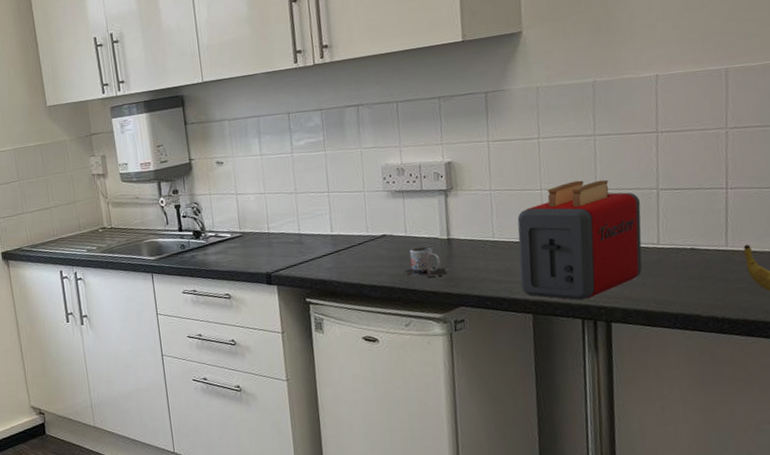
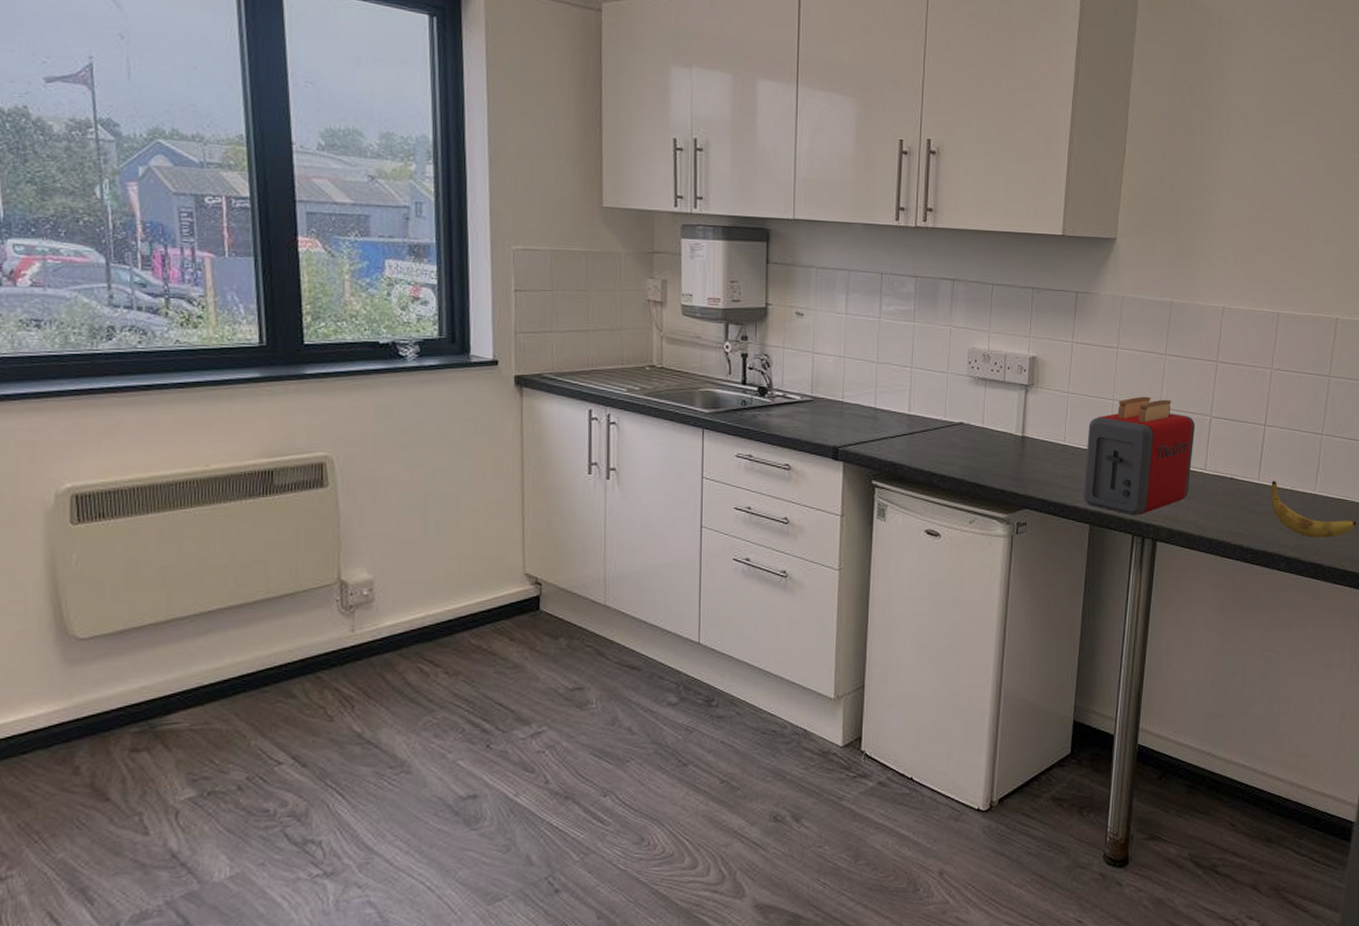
mug: present [402,246,449,278] -> none [974,441,1020,474]

